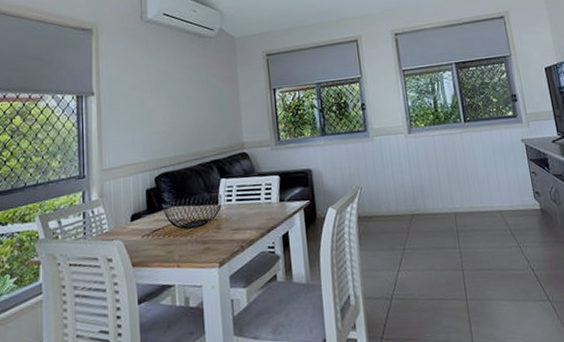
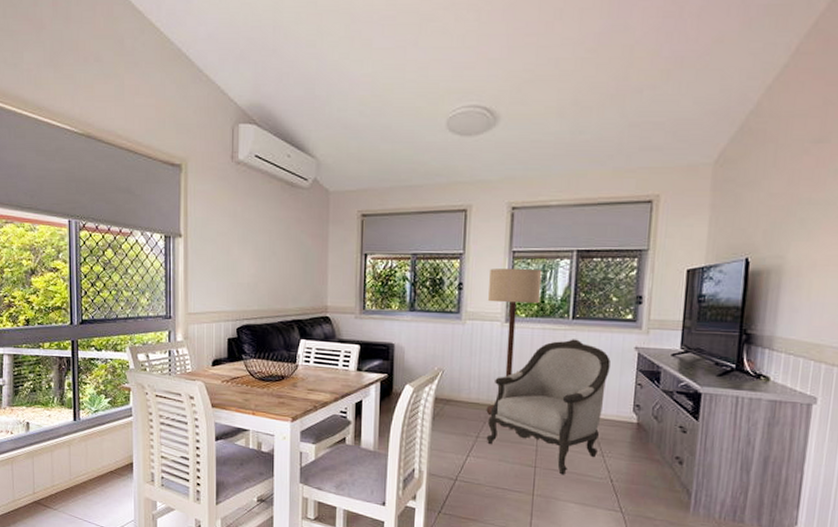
floor lamp: none [386,82,434,224] -> present [486,268,542,414]
armchair: none [409,140,514,273] -> present [486,339,611,475]

